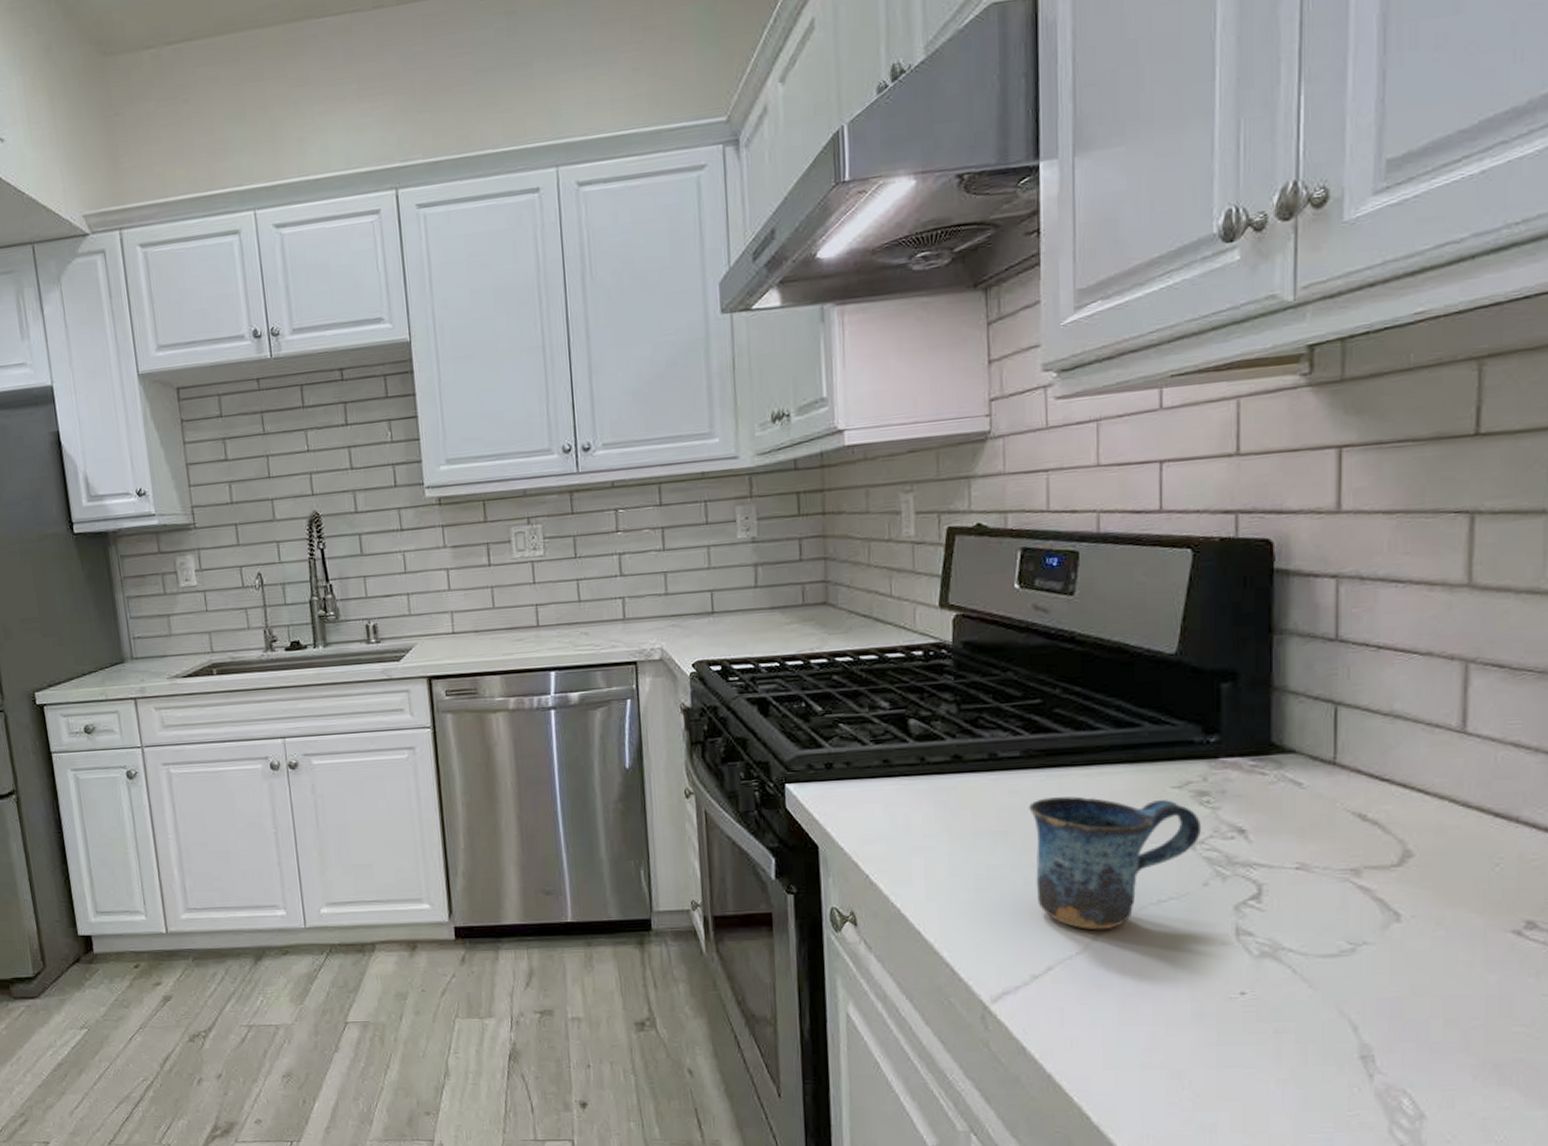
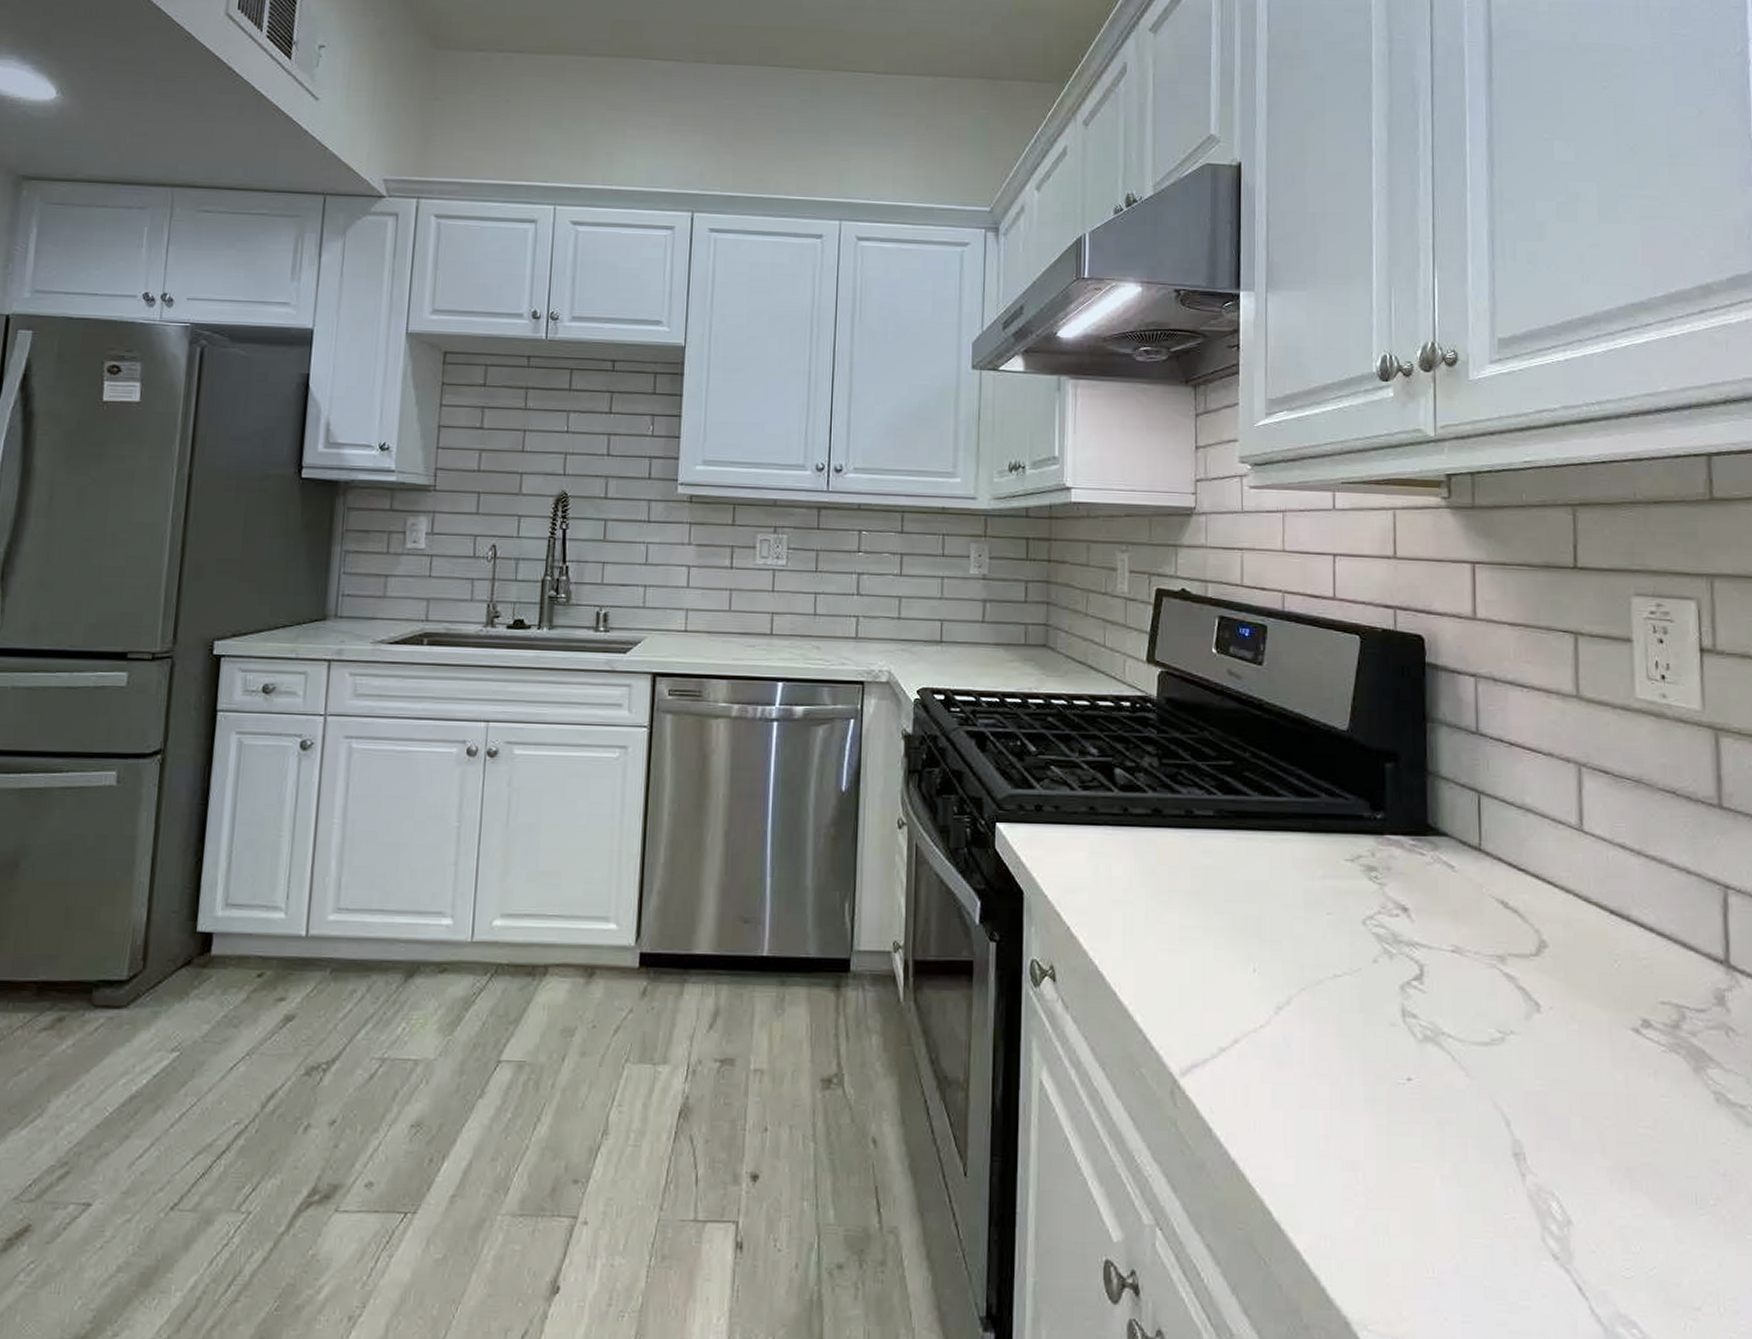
mug: present [1029,796,1202,930] -> none [1220,860,1371,1003]

